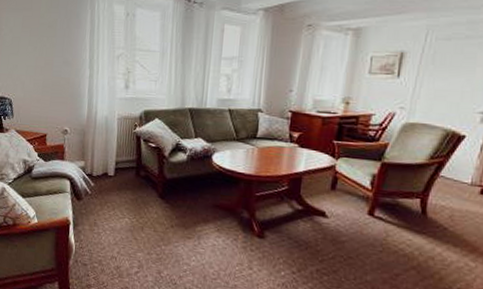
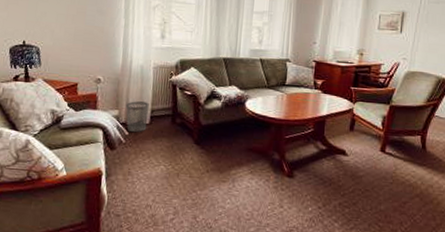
wastebasket: none [91,152,114,184] -> present [125,101,149,133]

